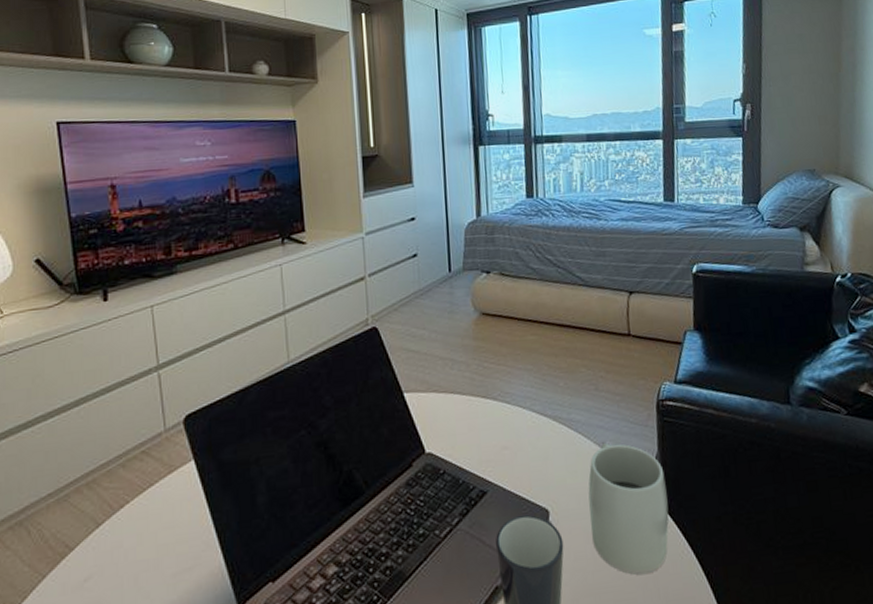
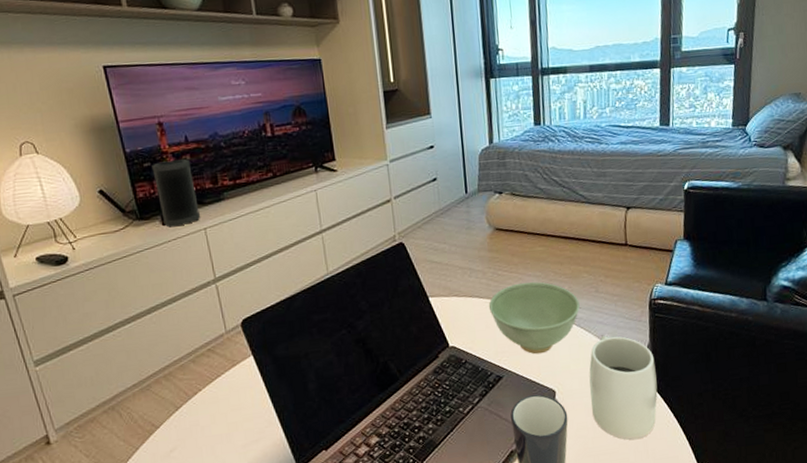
speaker: none [98,226,147,304] -> present [152,159,200,227]
bowl: none [472,376,577,465] -> present [488,282,580,354]

